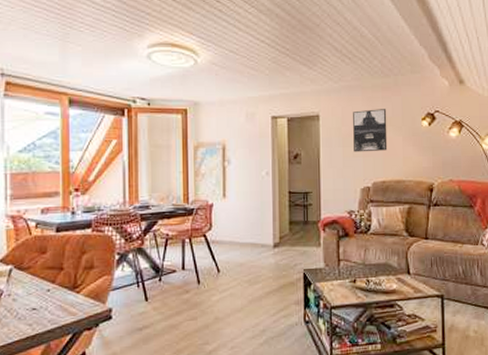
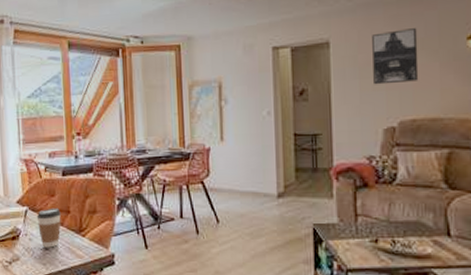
coffee cup: none [23,265,53,307] -> present [36,208,61,248]

